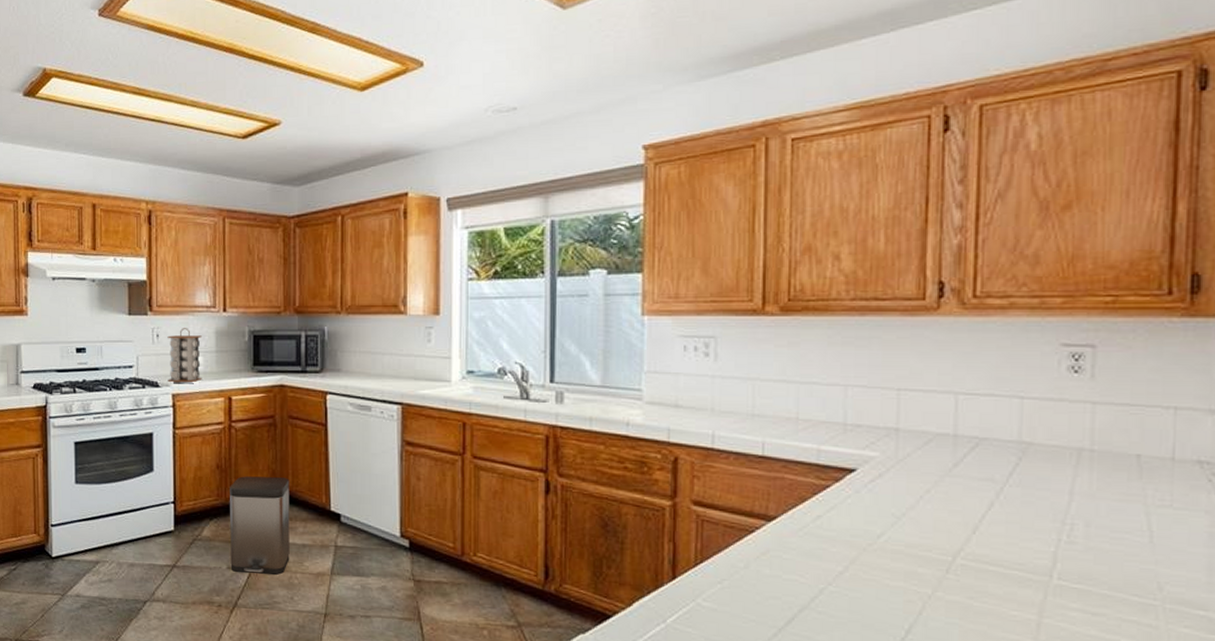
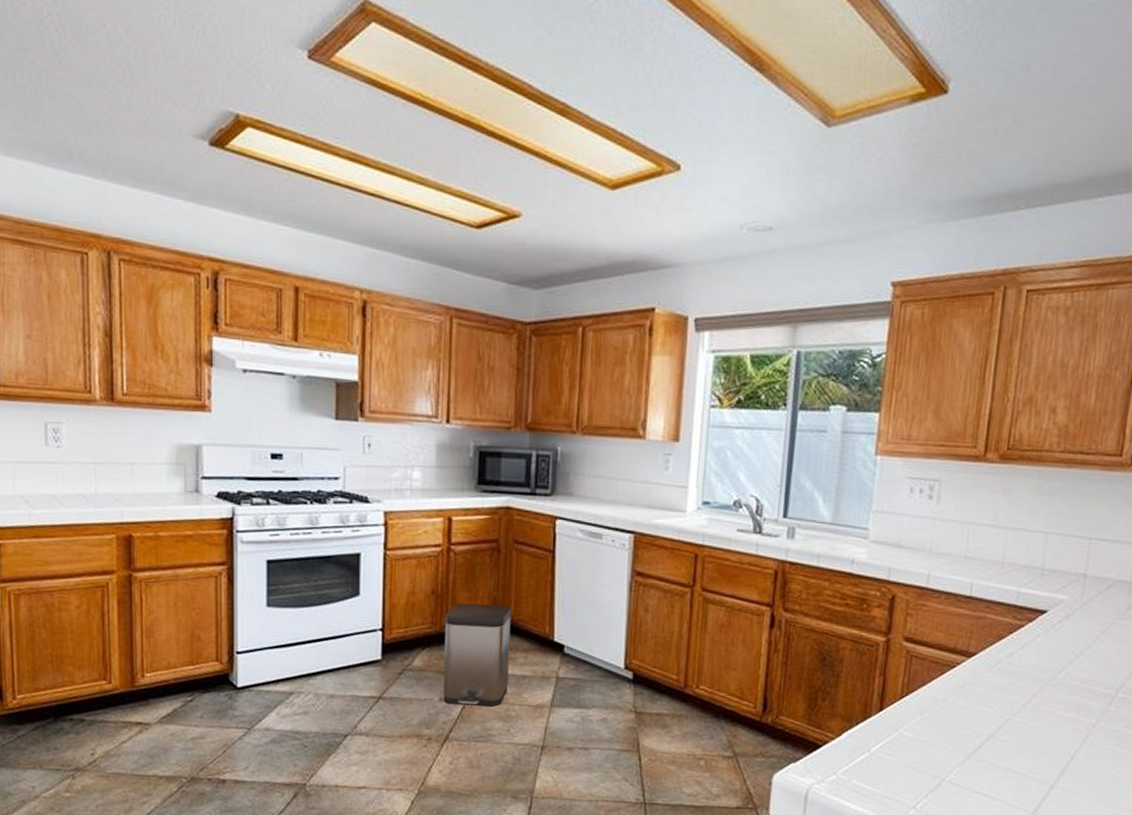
spice rack: present [167,328,202,383] -> none [379,438,421,500]

